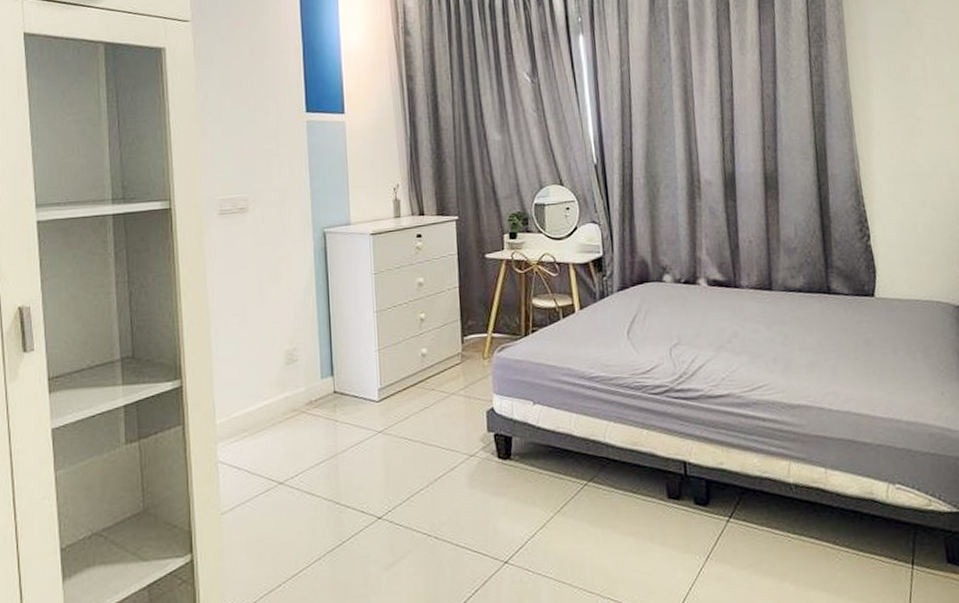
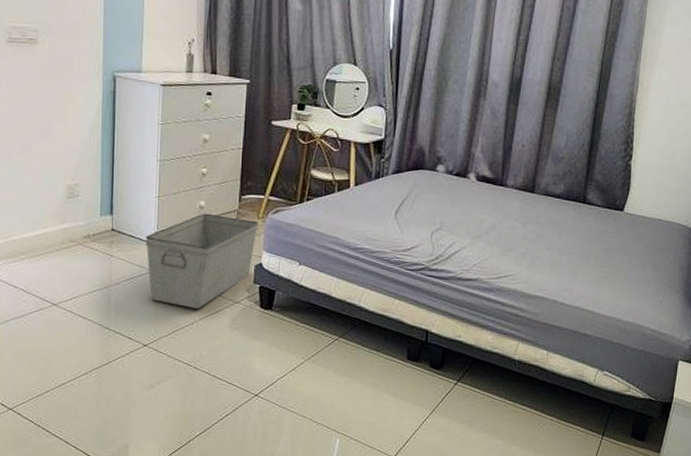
storage bin: none [369,360,485,469] -> present [145,213,259,309]

